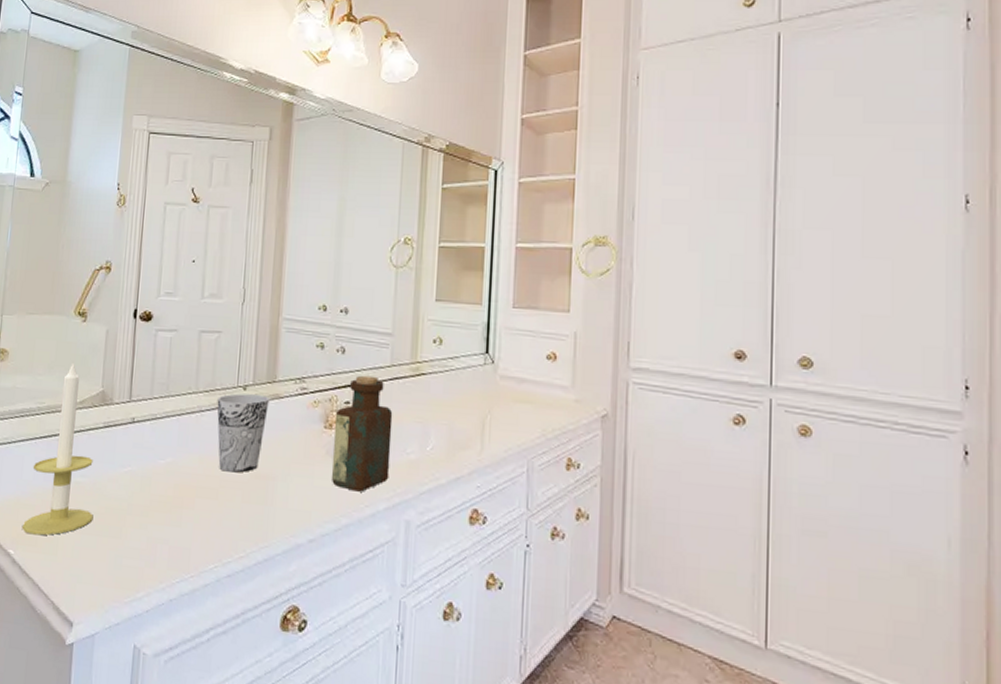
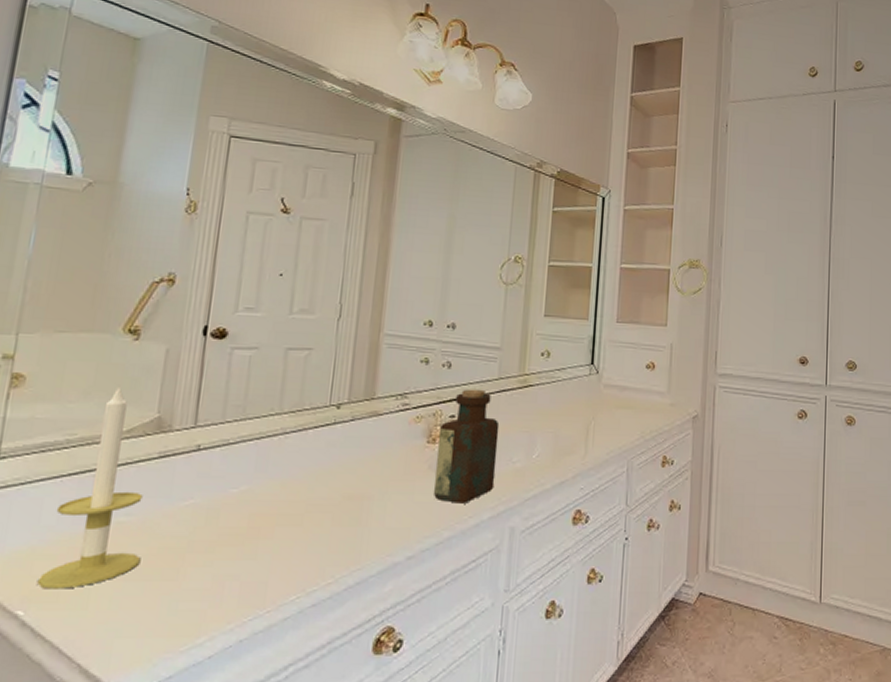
cup: present [217,393,269,473] -> none [304,412,366,495]

